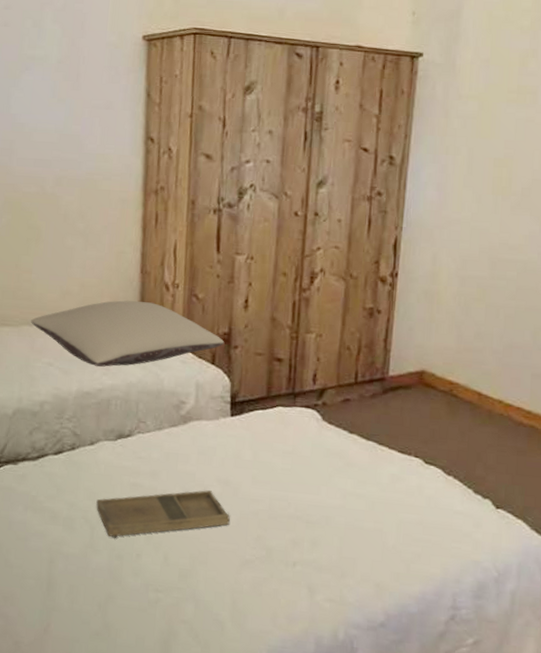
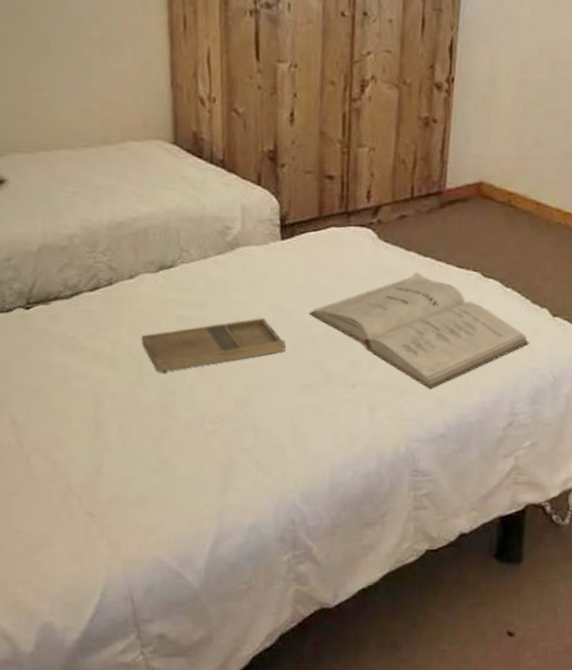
pillow: present [31,300,225,367] -> none [48,118,270,194]
book: none [253,455,472,574] -> present [309,272,530,389]

